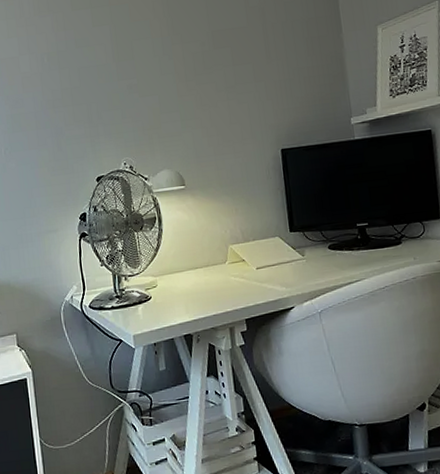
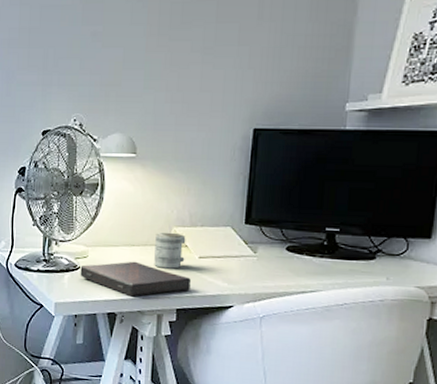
book: none [151,282,254,316] -> present [80,261,191,297]
mug: none [215,250,245,285] -> present [154,232,186,269]

